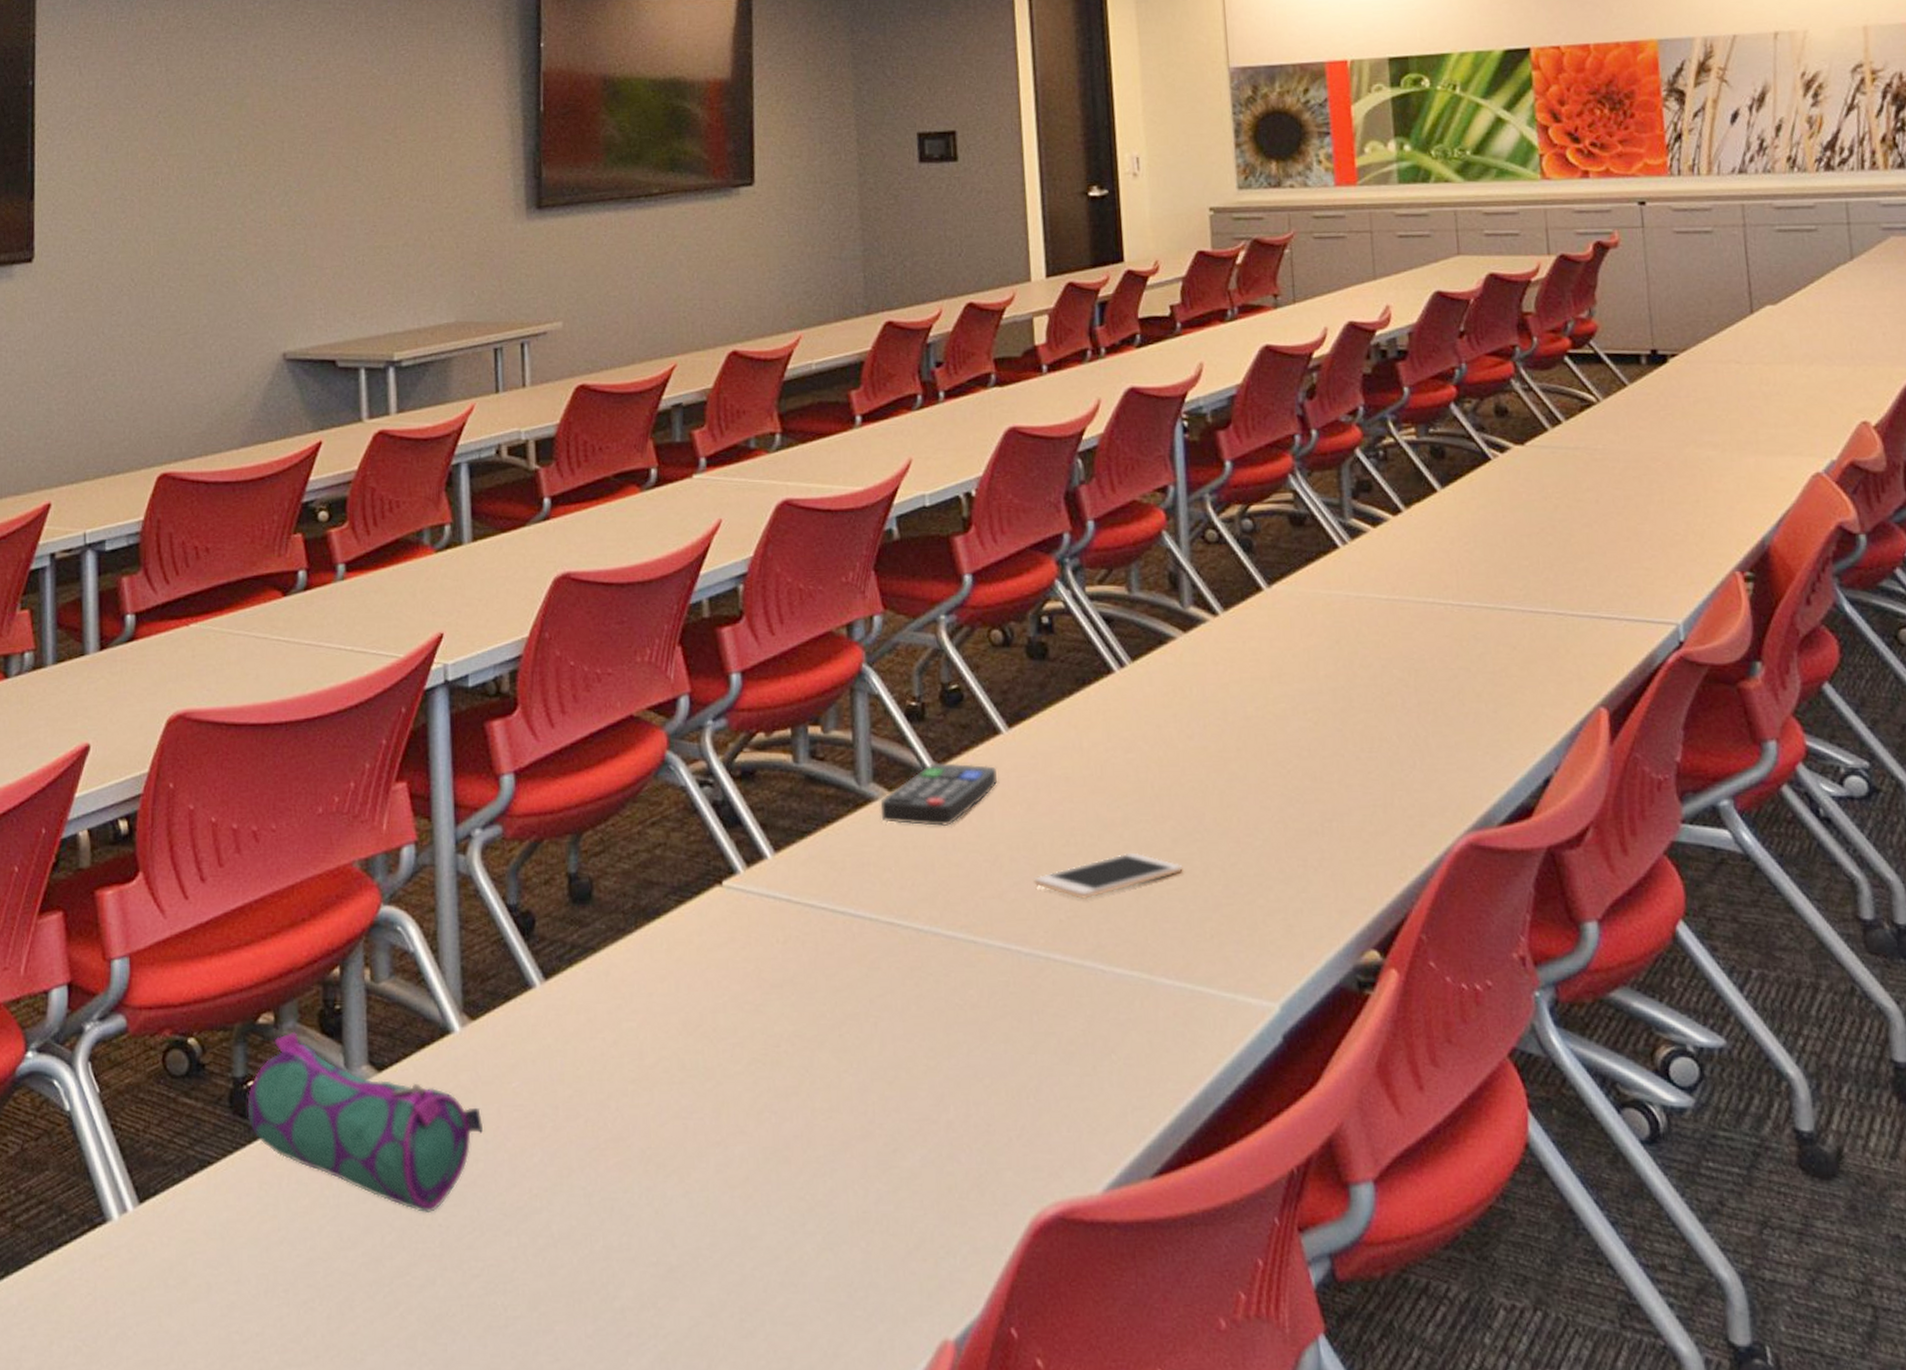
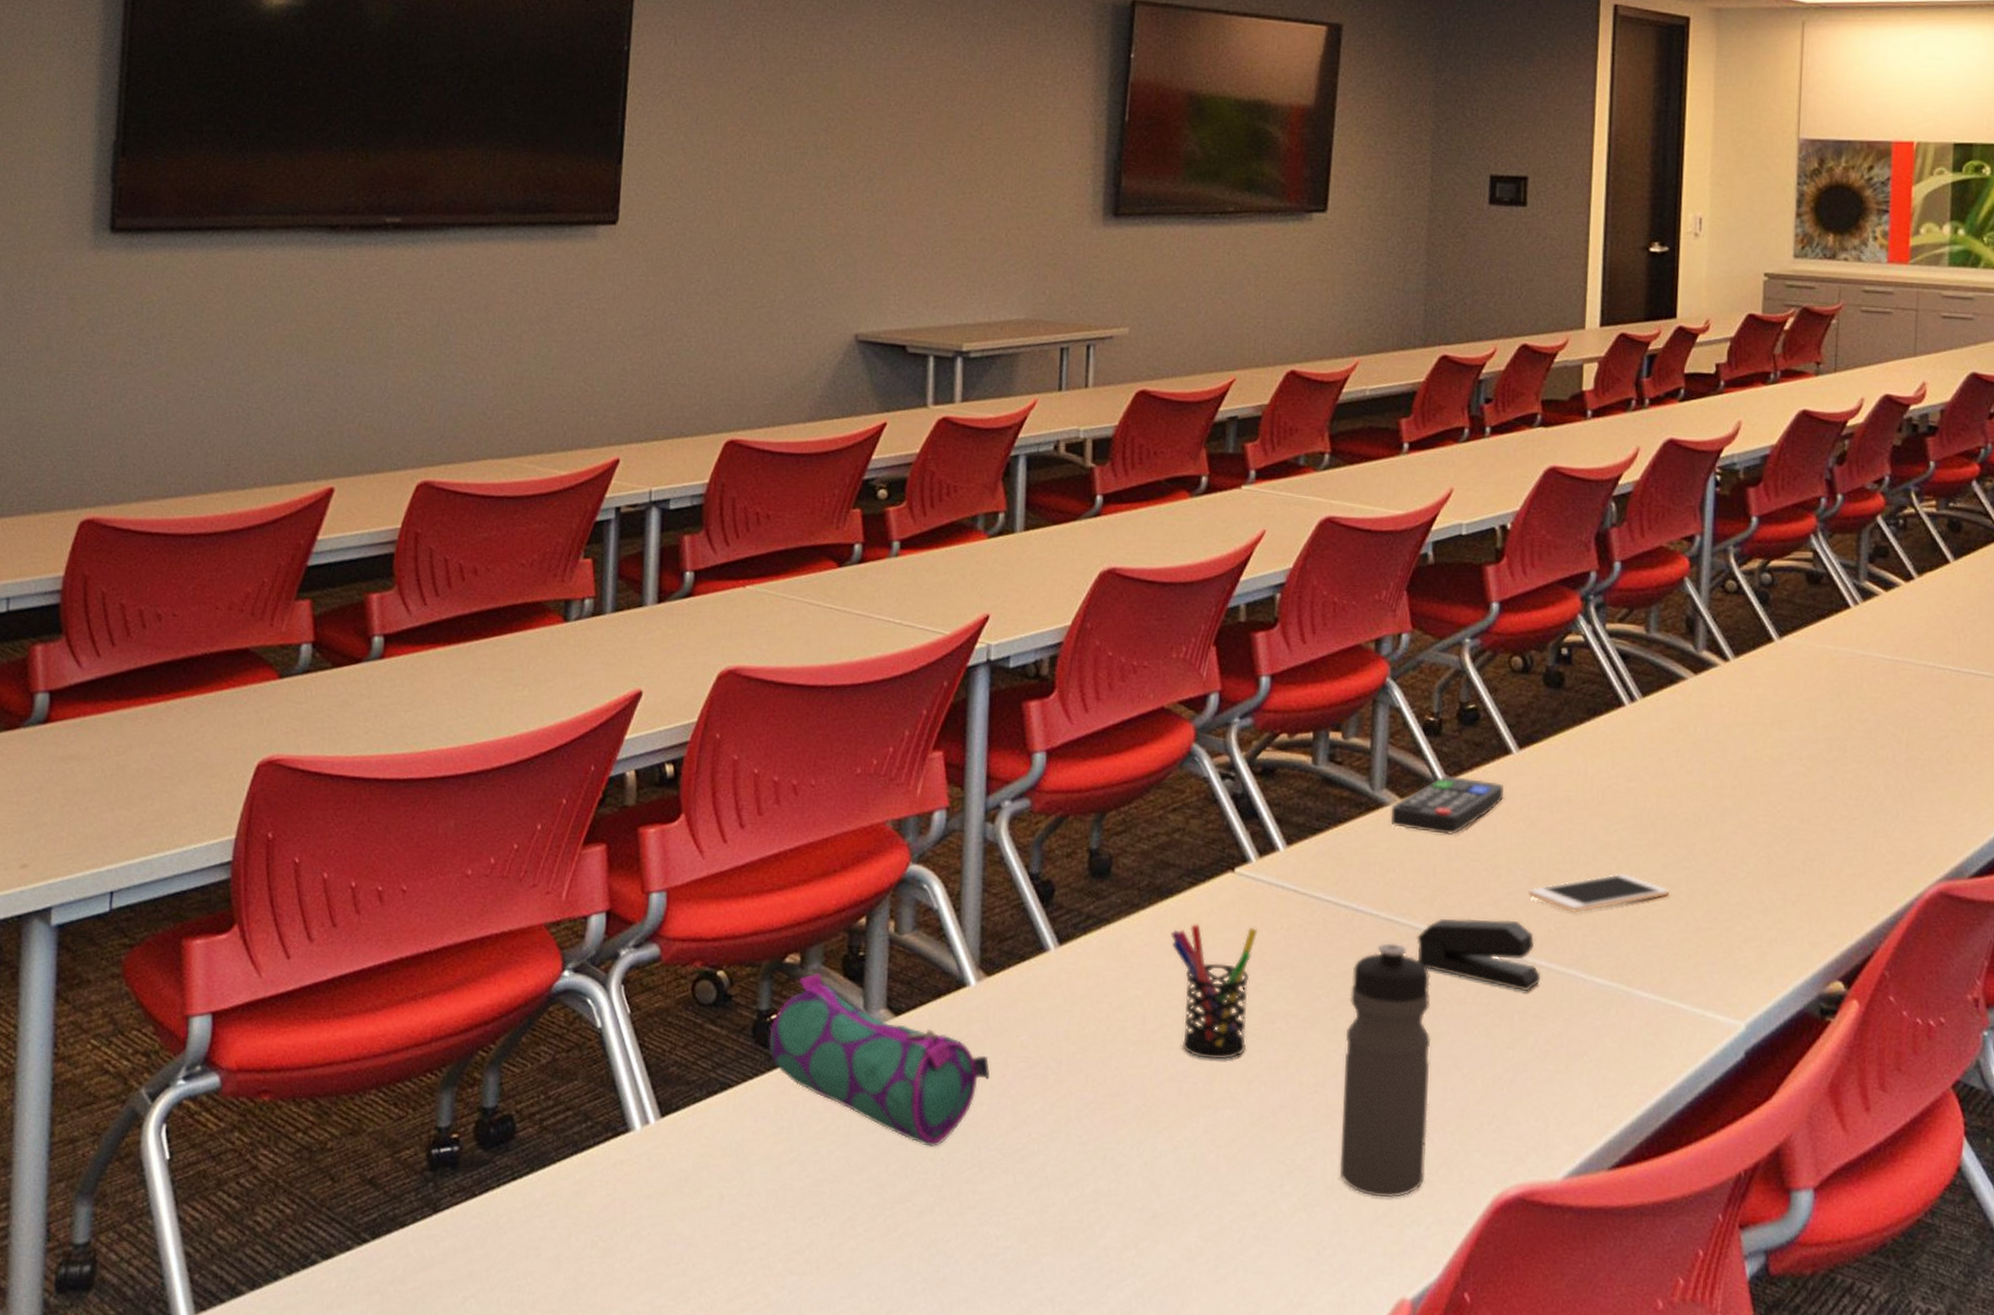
pen holder: none [661,944,752,1091] -> present [1170,923,1257,1060]
water bottle: none [856,949,955,1229] -> present [1339,943,1431,1198]
stapler: none [921,912,1057,989] -> present [1416,918,1541,991]

